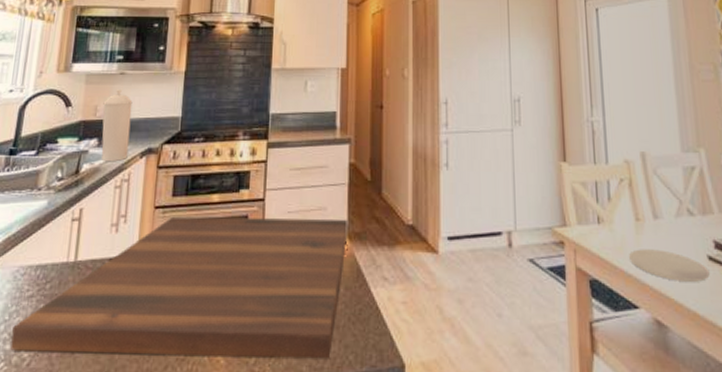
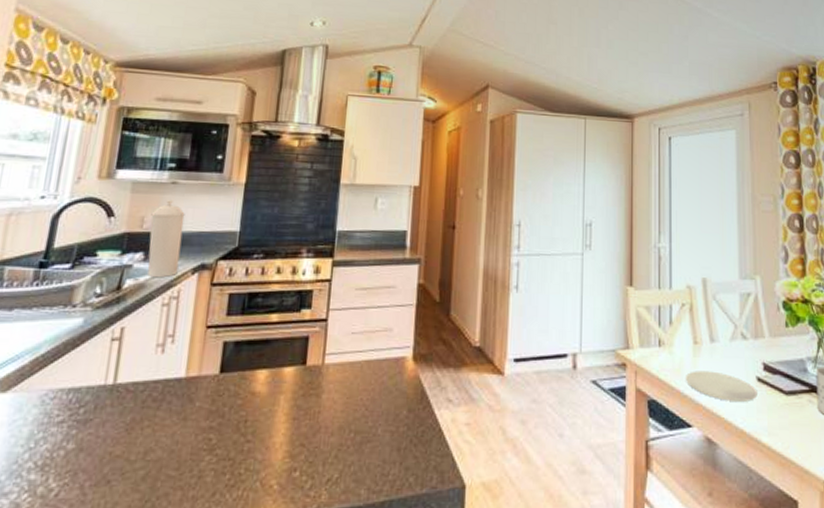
cutting board: present [10,216,348,359] -> none [35,336,415,482]

